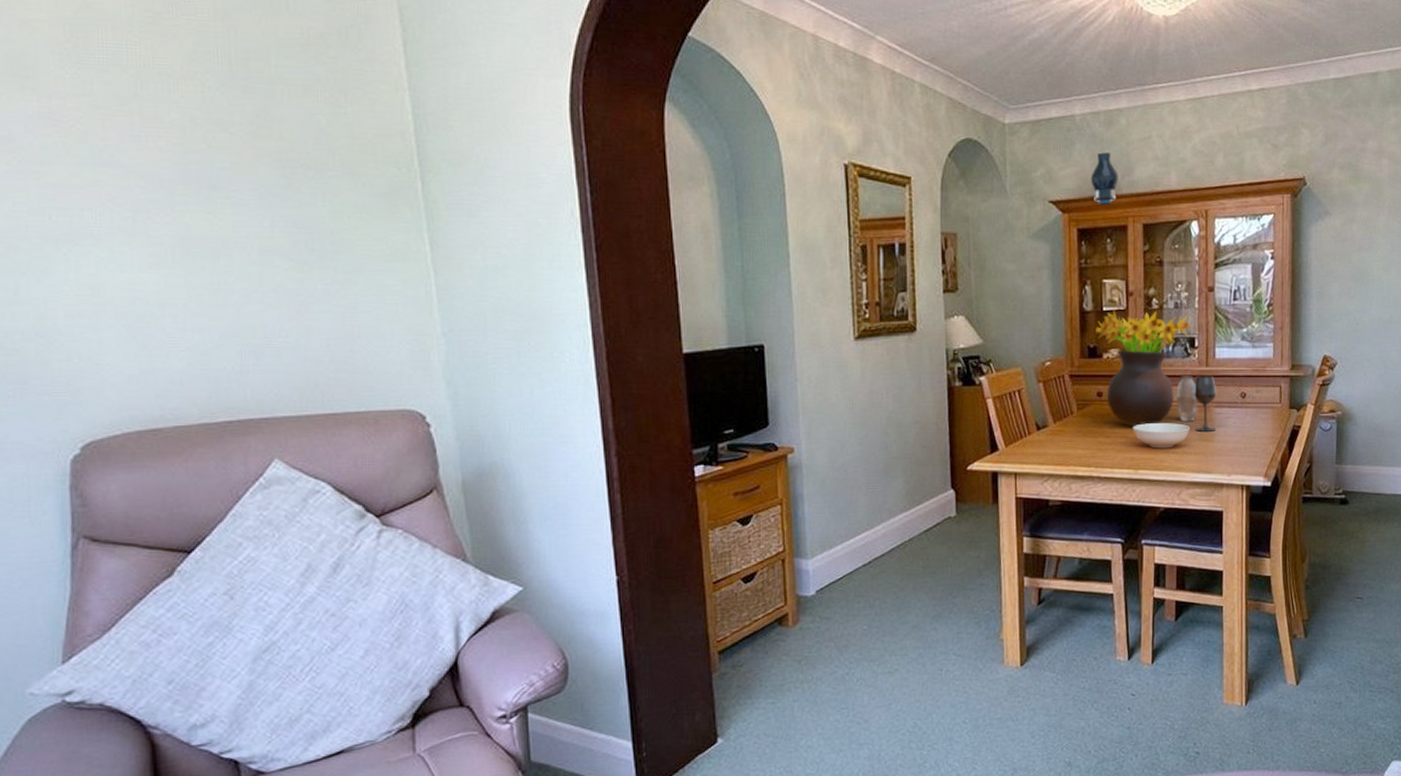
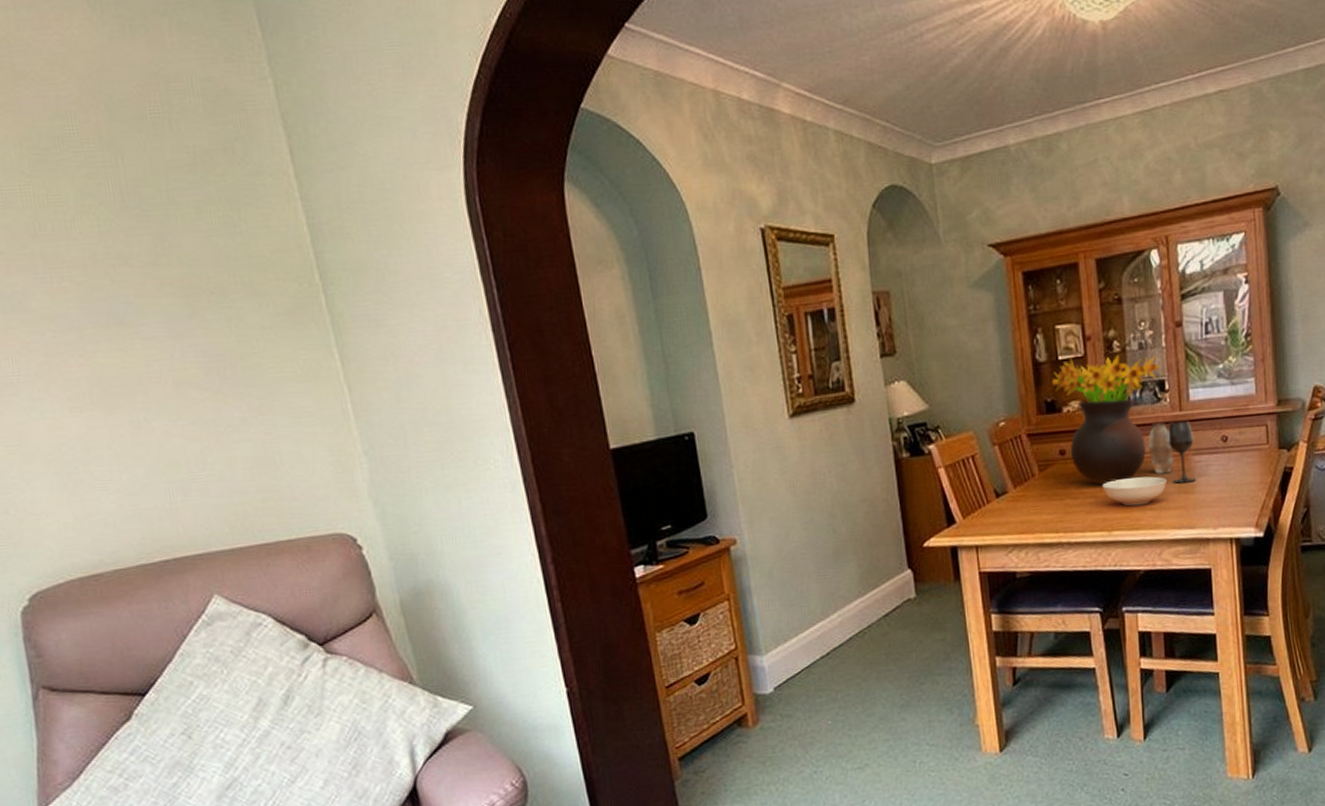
vase: present [1090,152,1118,206] -> none [1032,183,1064,244]

